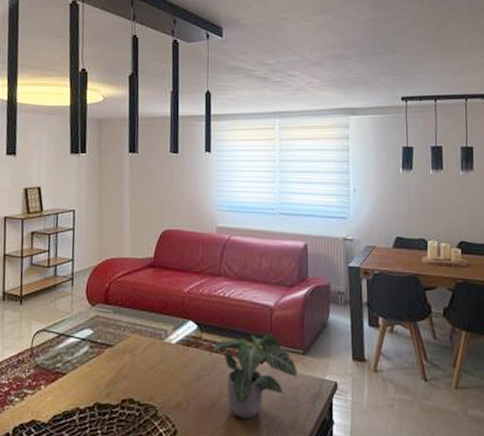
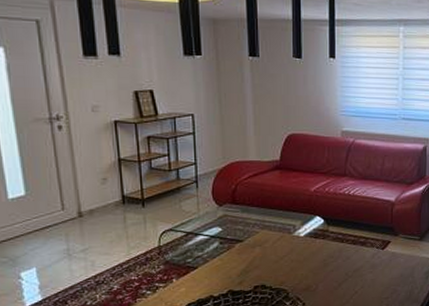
potted plant: present [208,334,297,418] -> none [335,225,414,294]

